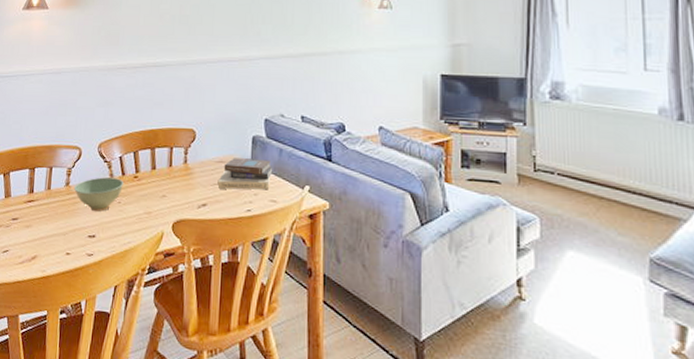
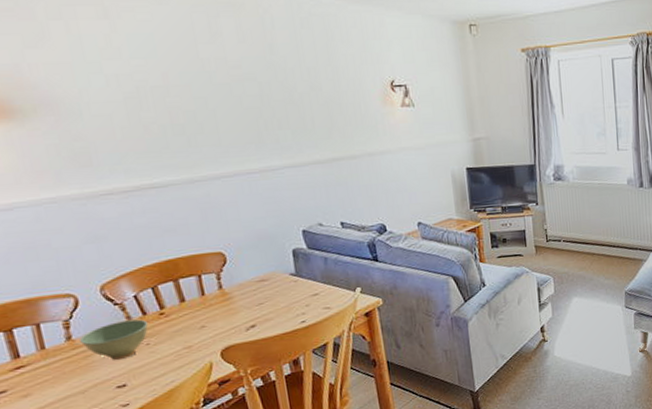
books: present [217,158,273,190] -> none [263,270,322,307]

